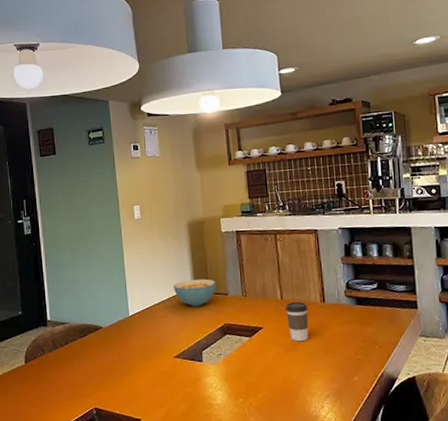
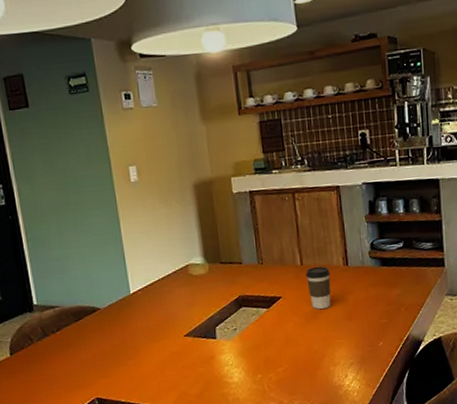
cereal bowl: present [174,279,216,306] -> none [180,247,229,279]

